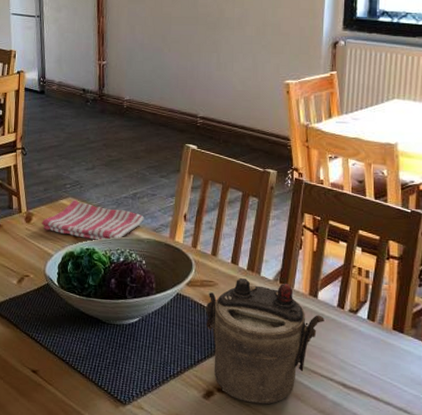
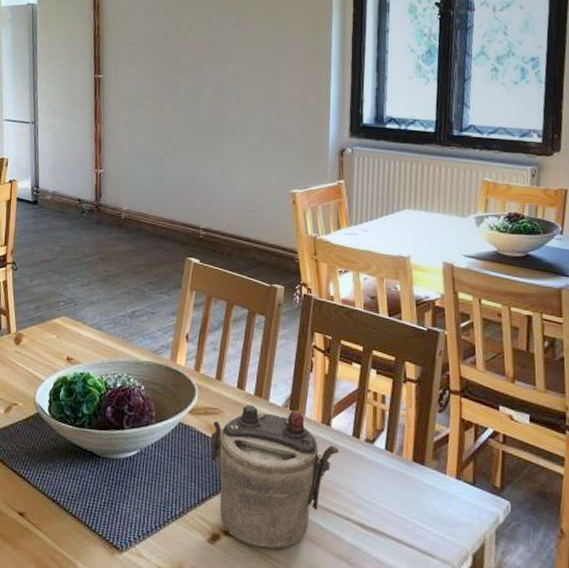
dish towel: present [42,200,144,242] -> none [32,319,143,365]

